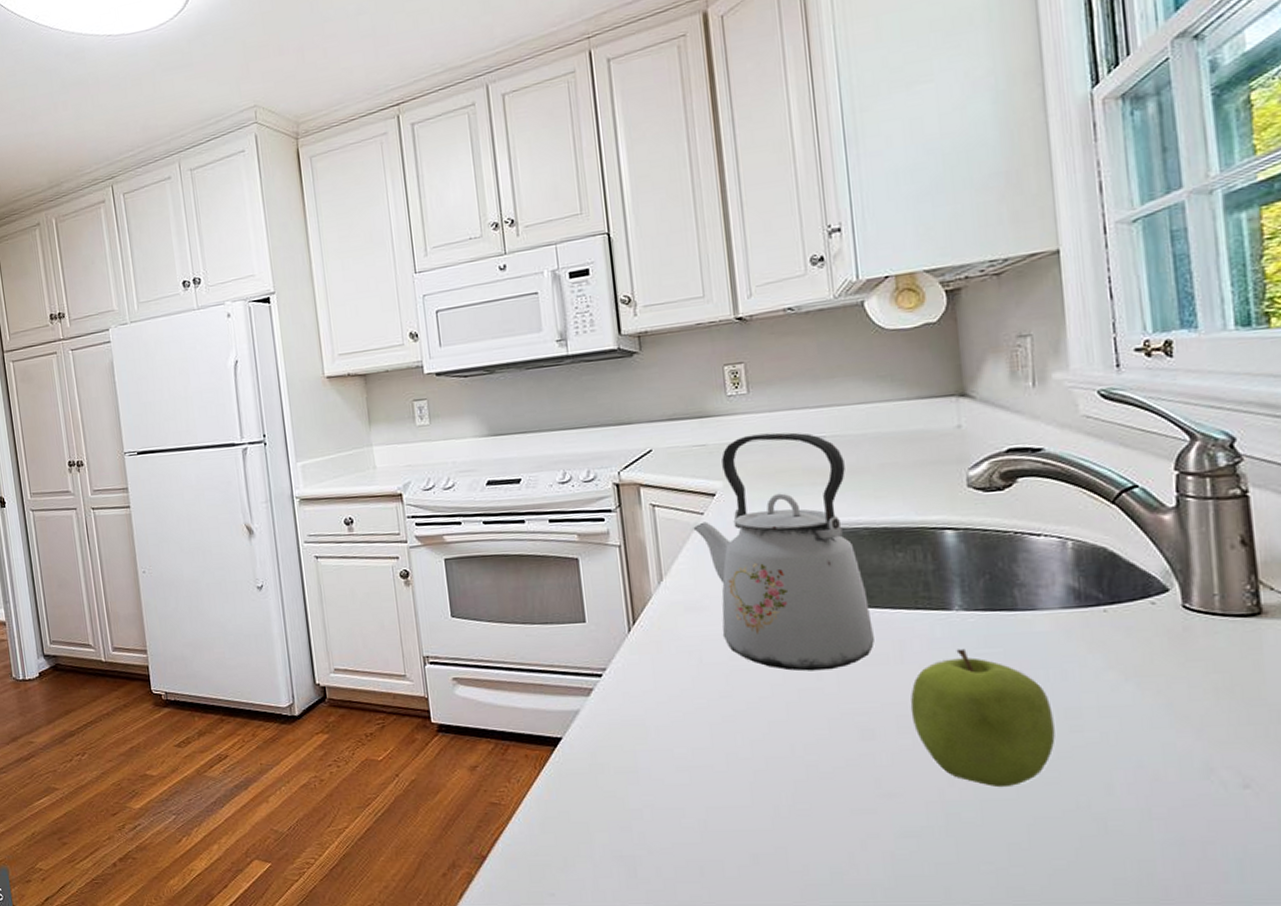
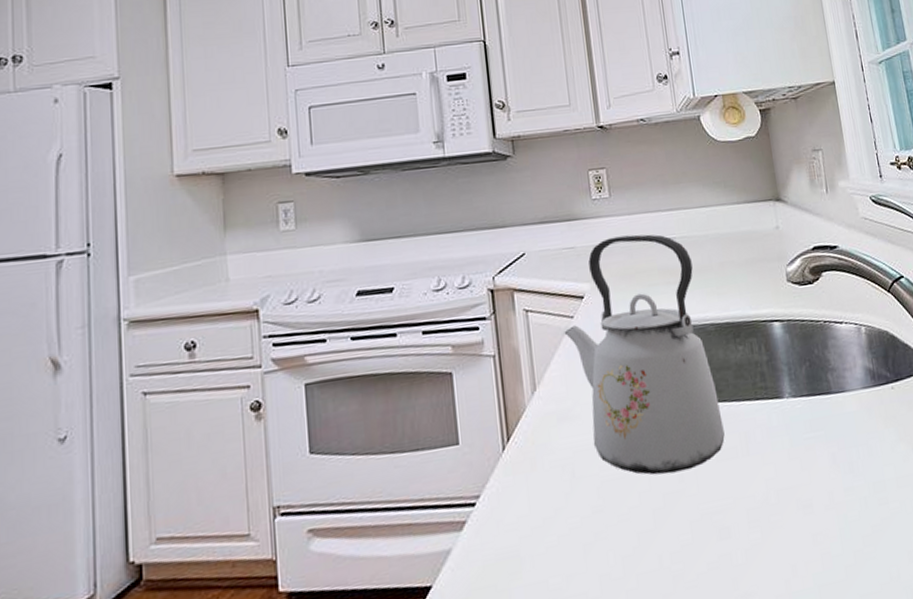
fruit: present [910,648,1055,788] -> none [757,434,869,570]

